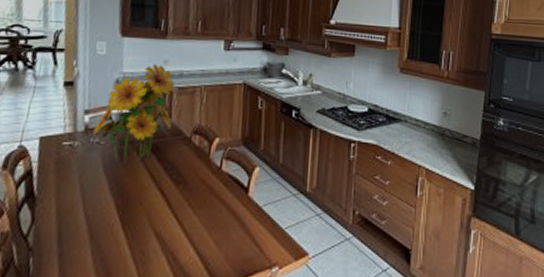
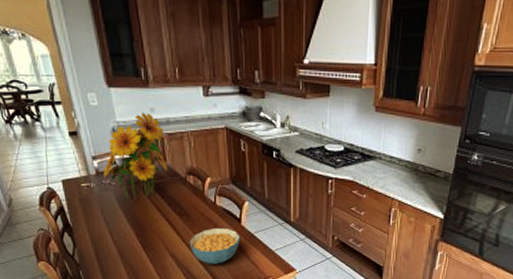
cereal bowl: none [182,199,246,247] -> present [189,227,241,264]

